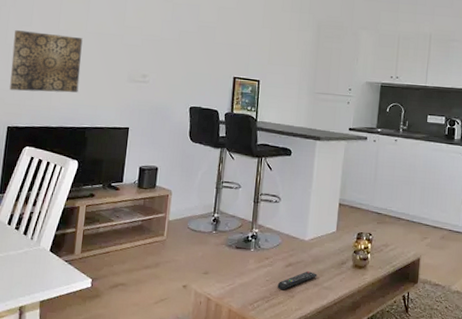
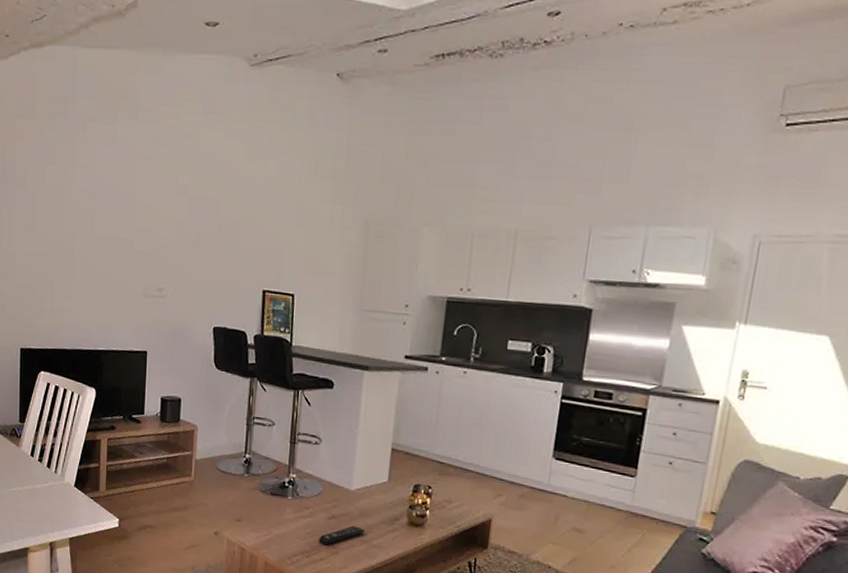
wall art: present [9,30,83,93] -> none [18,236,90,310]

